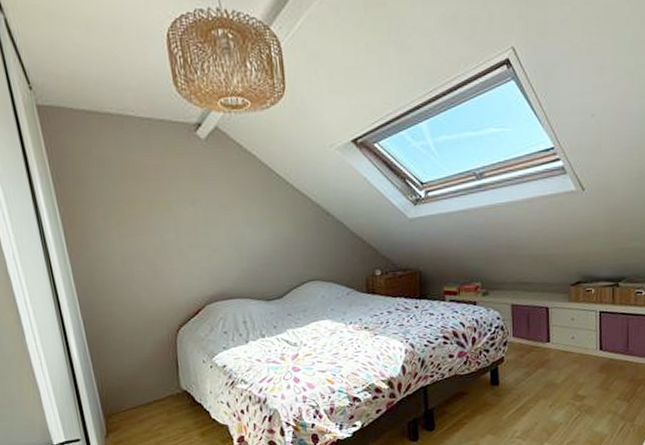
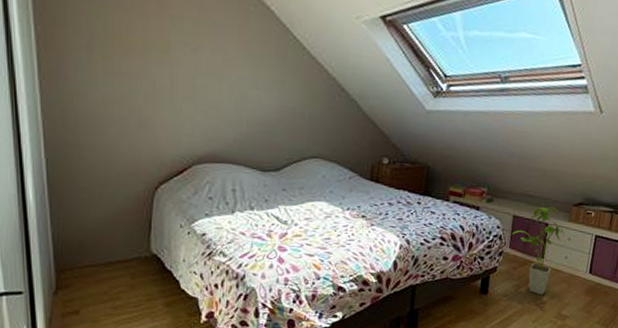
house plant: none [512,290,567,379] -> present [511,207,565,296]

